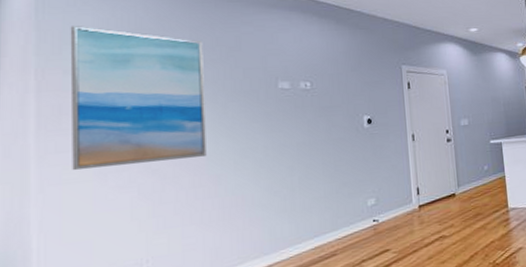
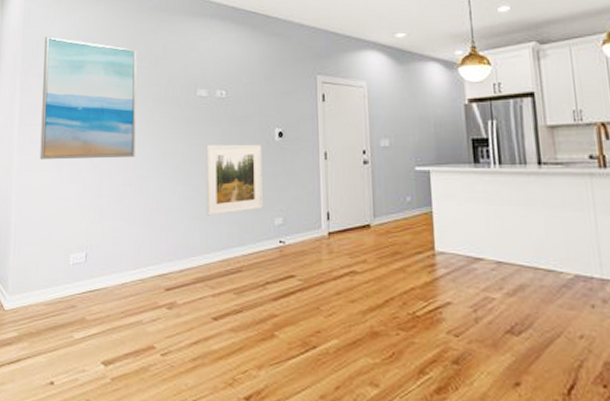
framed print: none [291,132,355,207] -> present [206,144,263,216]

